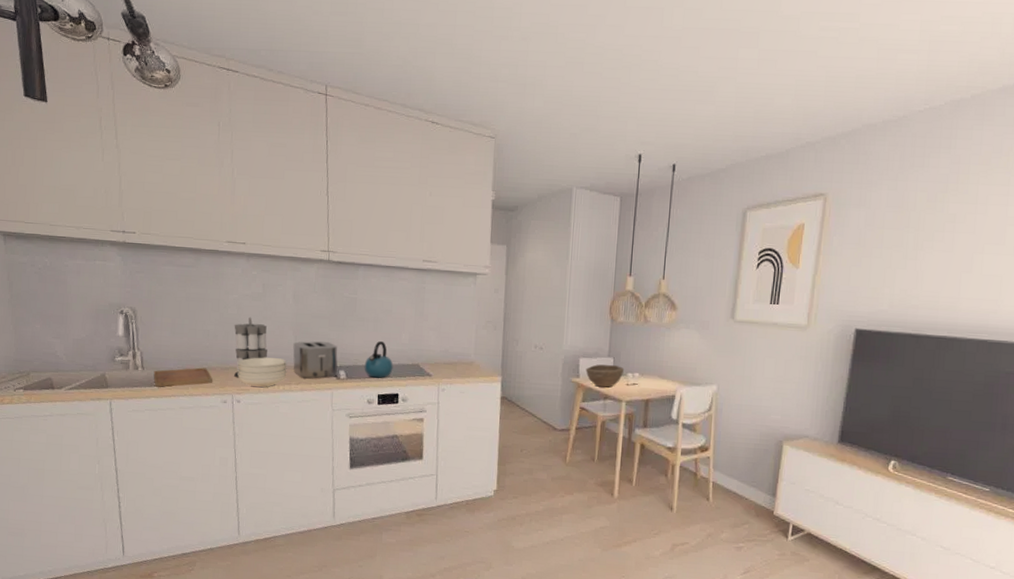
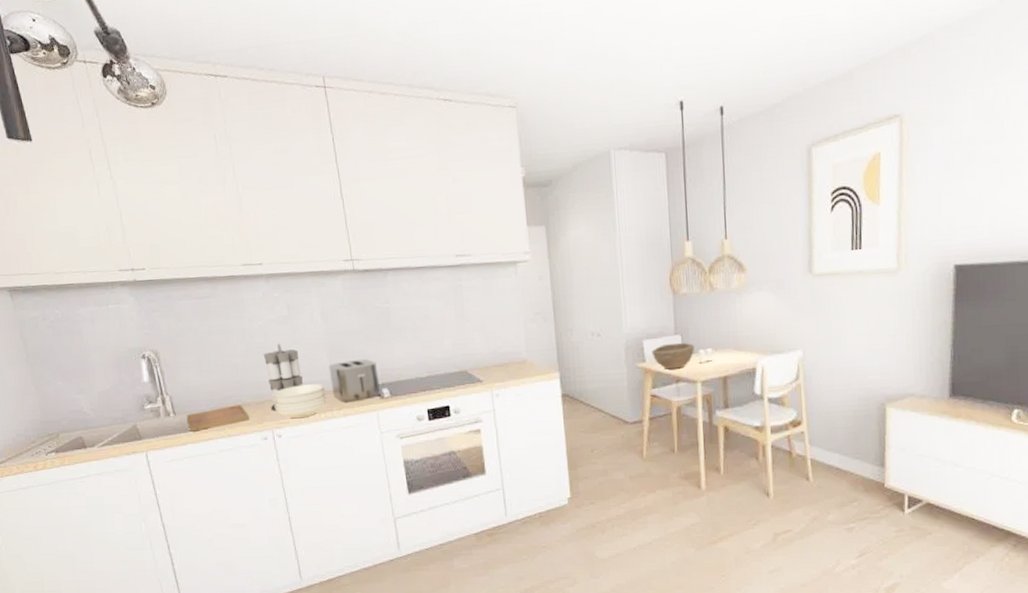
kettle: present [364,341,393,378] -> none [408,351,440,392]

